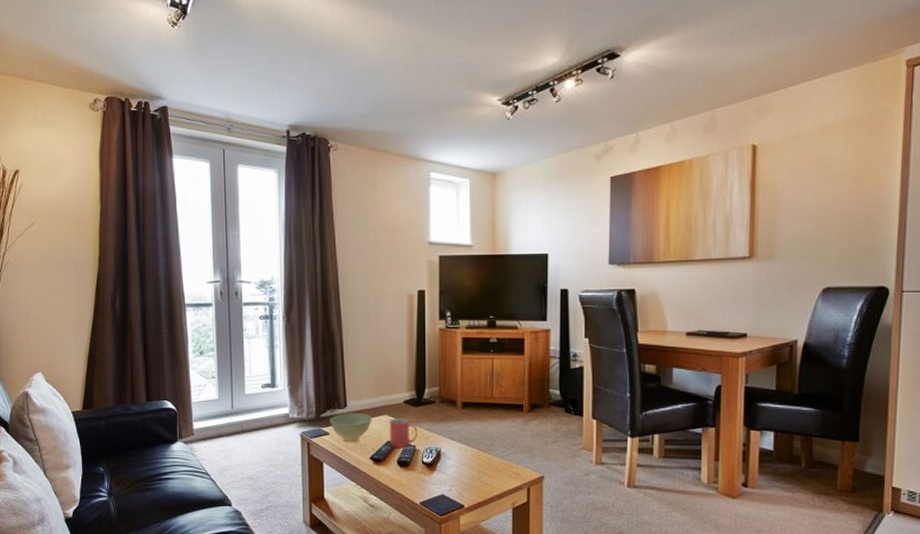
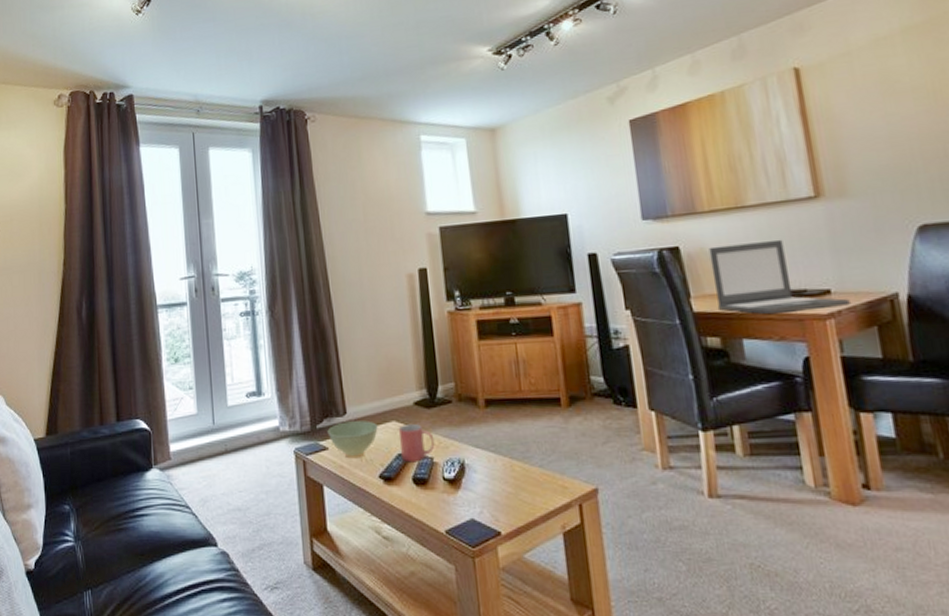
laptop: none [657,290,760,350] -> present [709,239,850,315]

